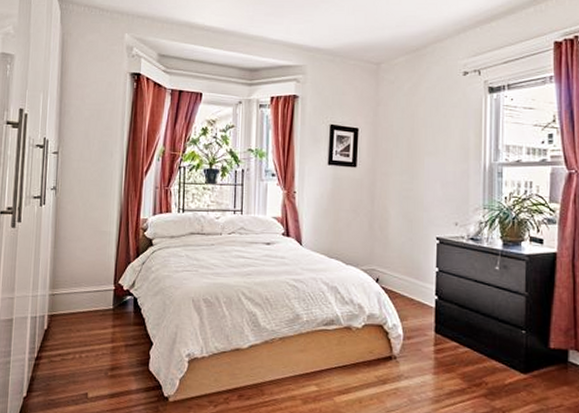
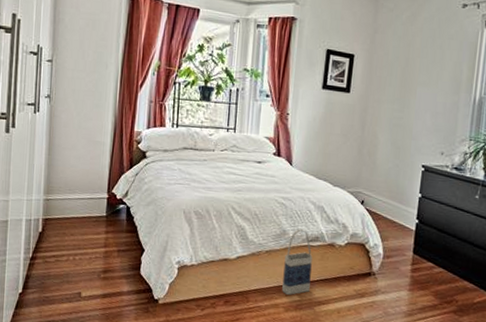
bag: none [298,312,329,385] -> present [282,229,313,295]

